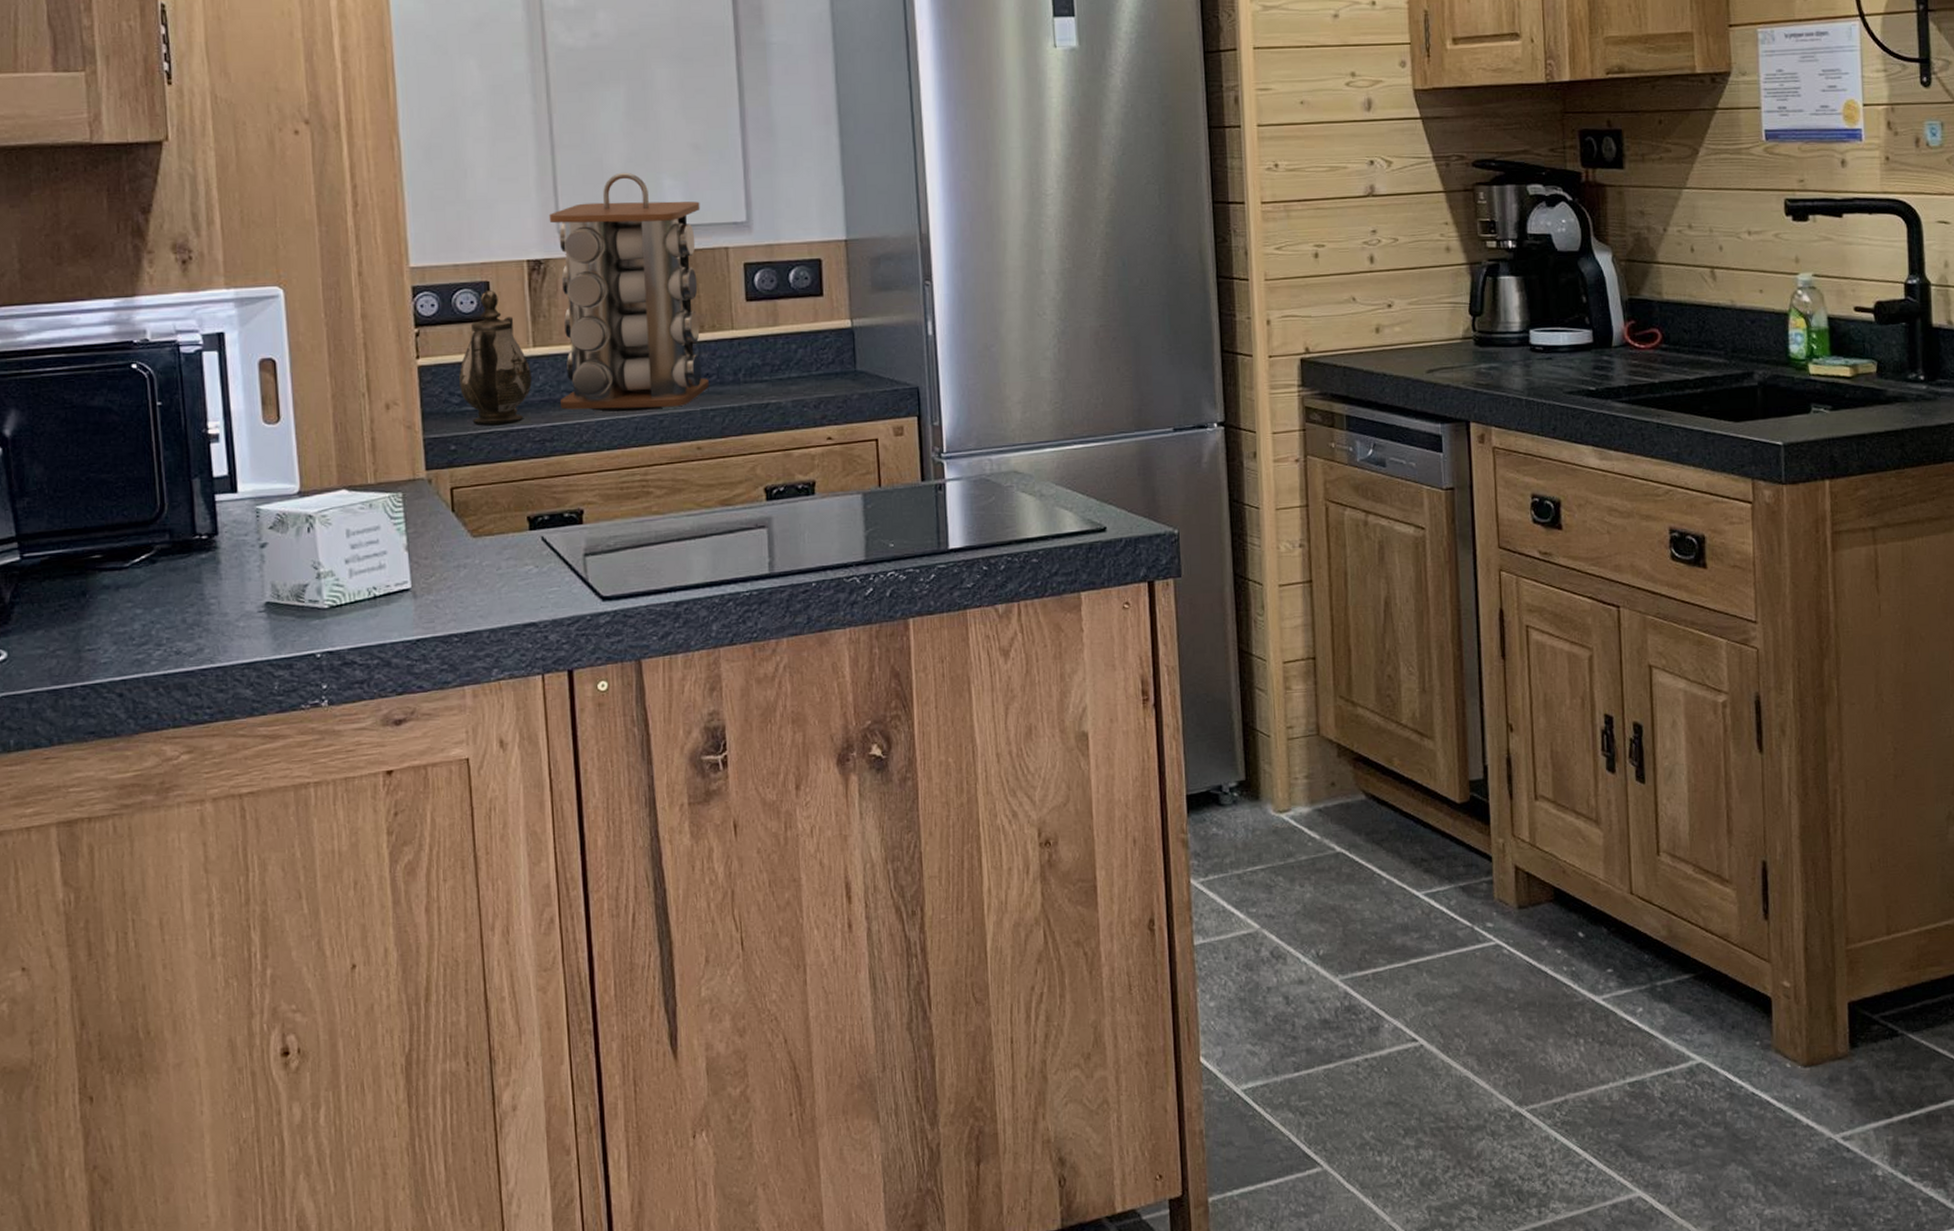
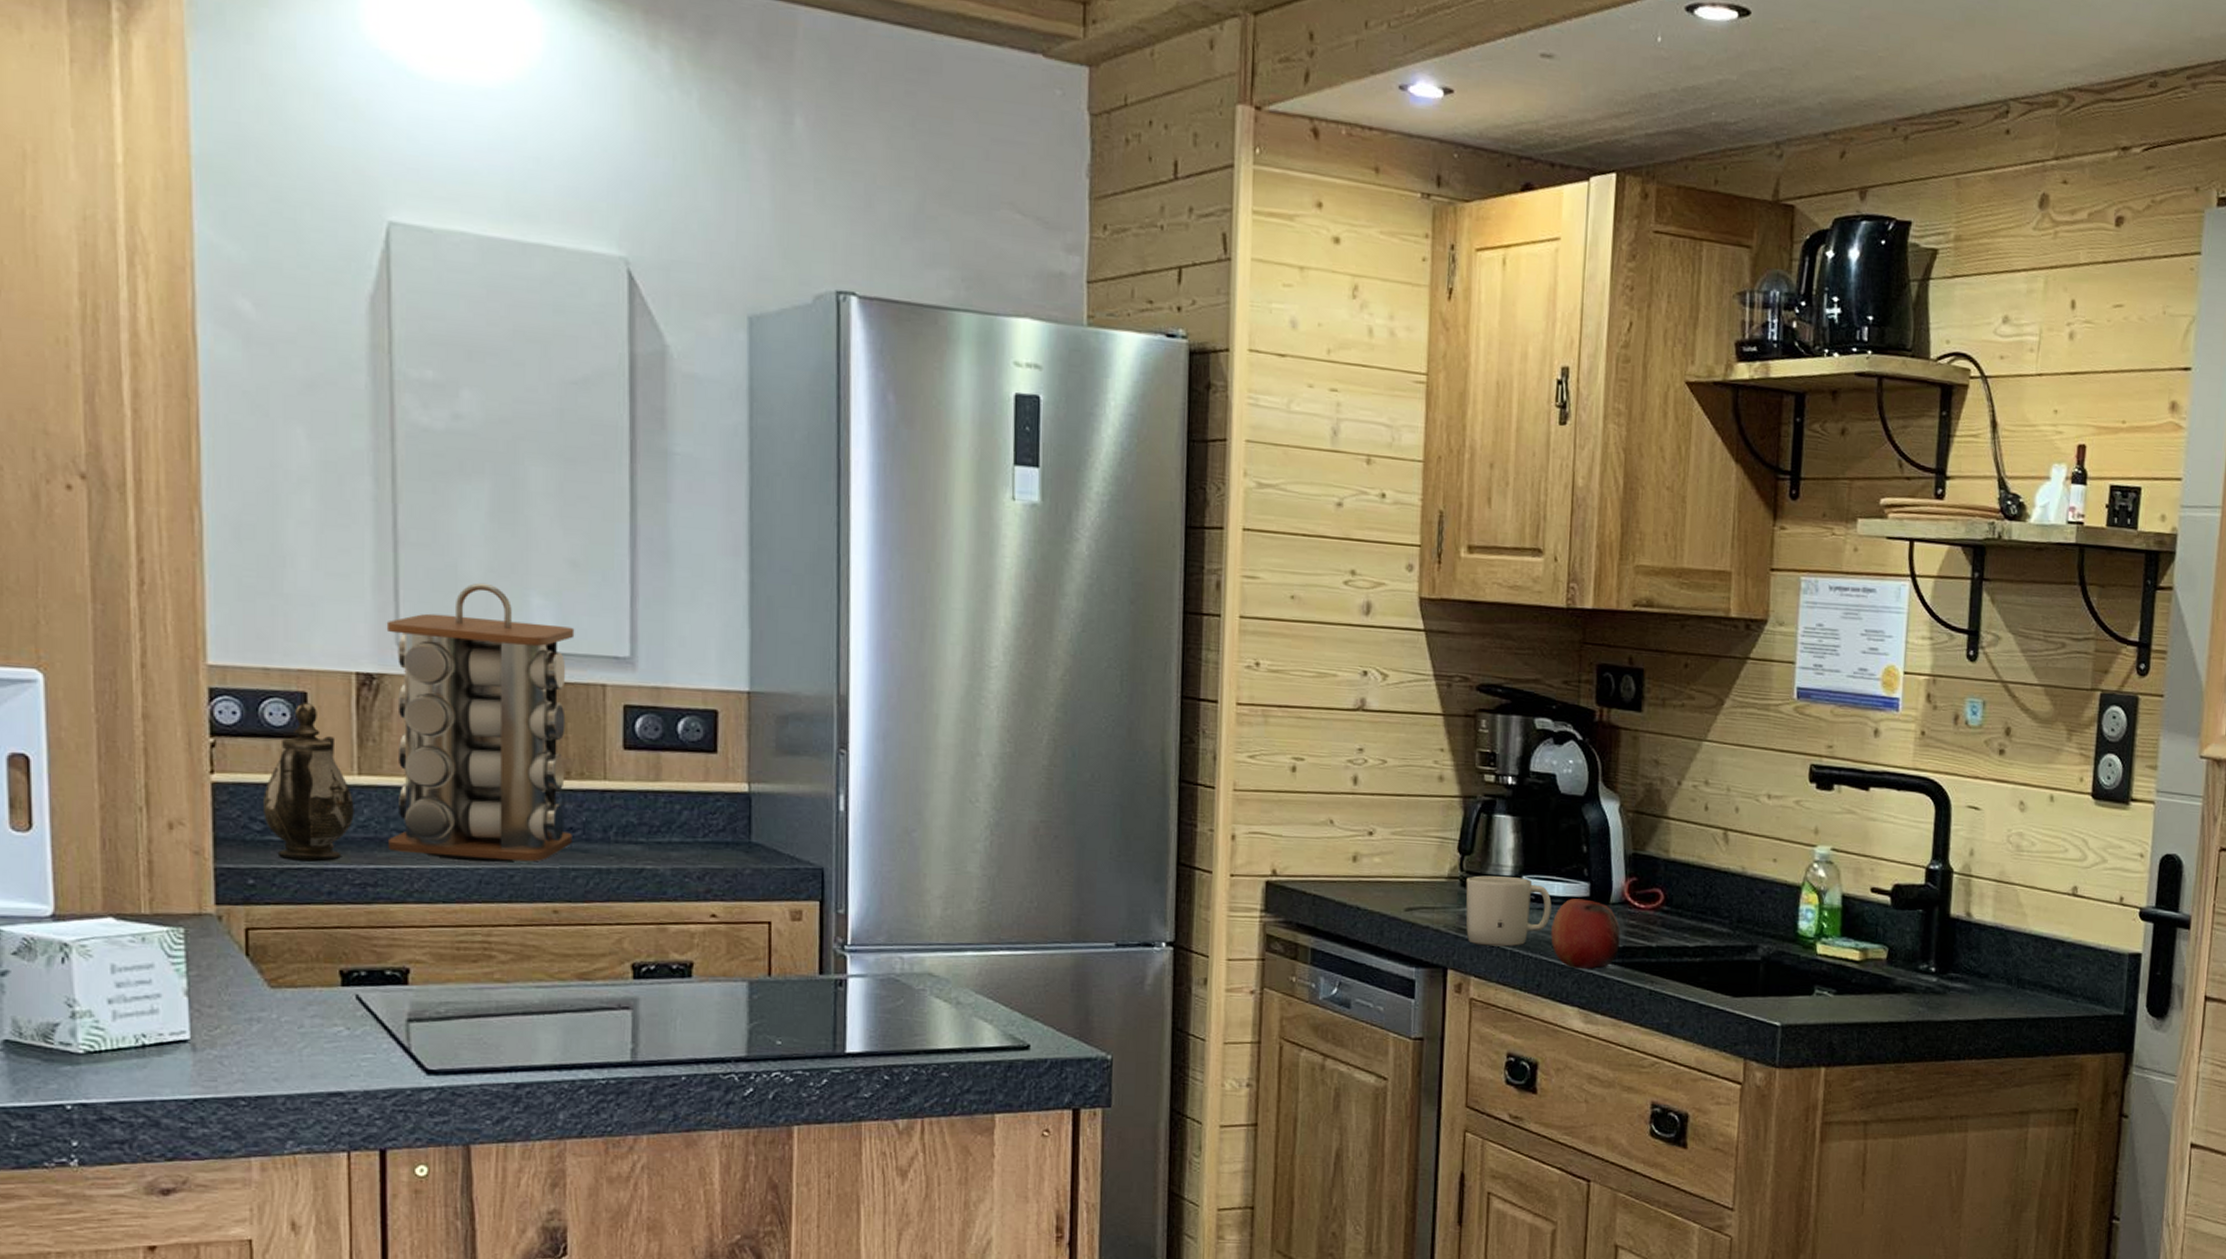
mug: none [1479,332,1559,398] -> present [1465,875,1552,947]
fruit: none [1561,345,1625,410] -> present [1551,898,1621,970]

